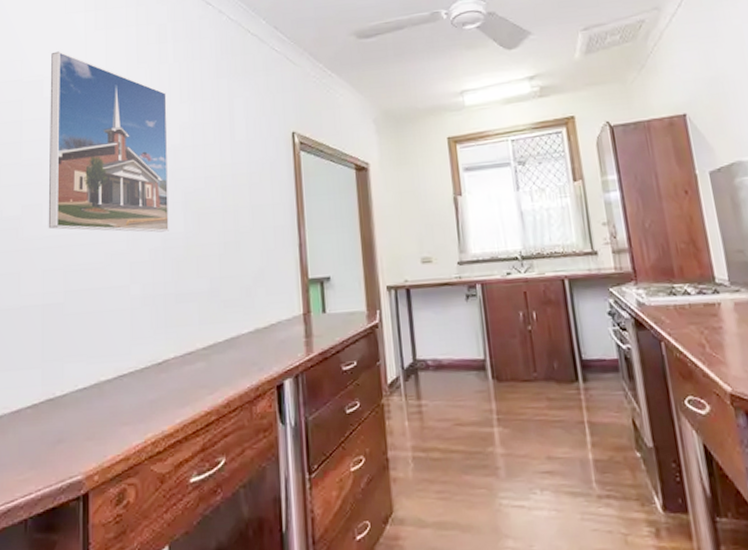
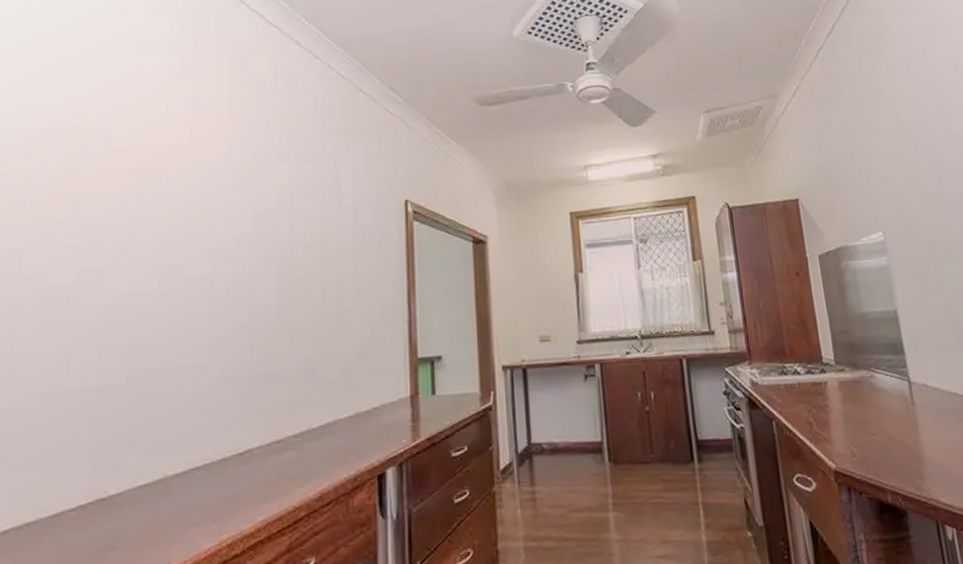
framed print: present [48,51,169,233] -> none [109,97,263,306]

